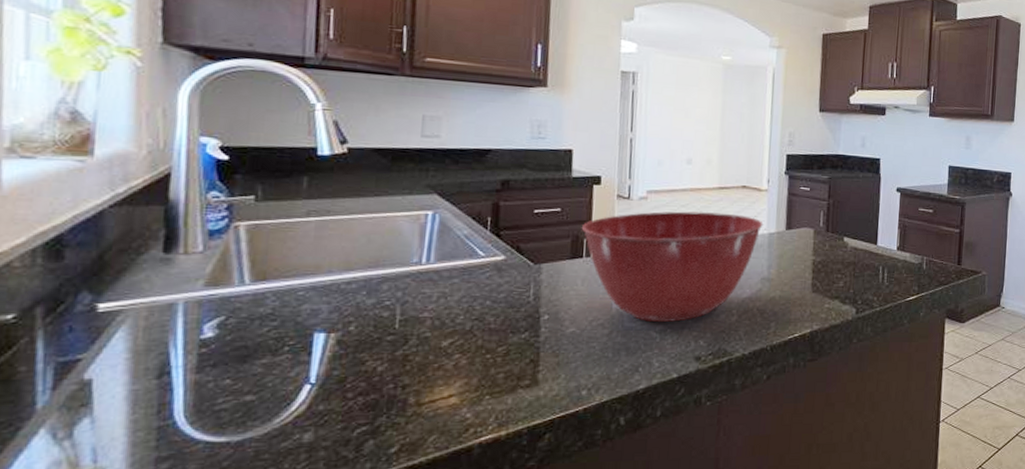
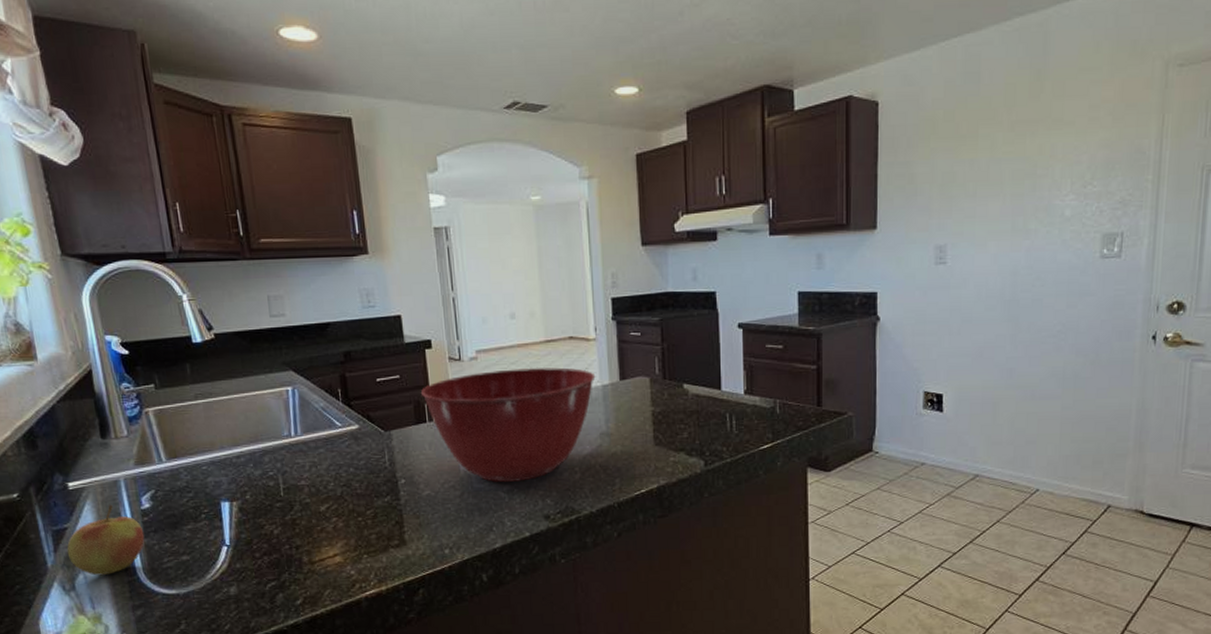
apple: none [72,331,197,420] -> present [66,504,145,576]

